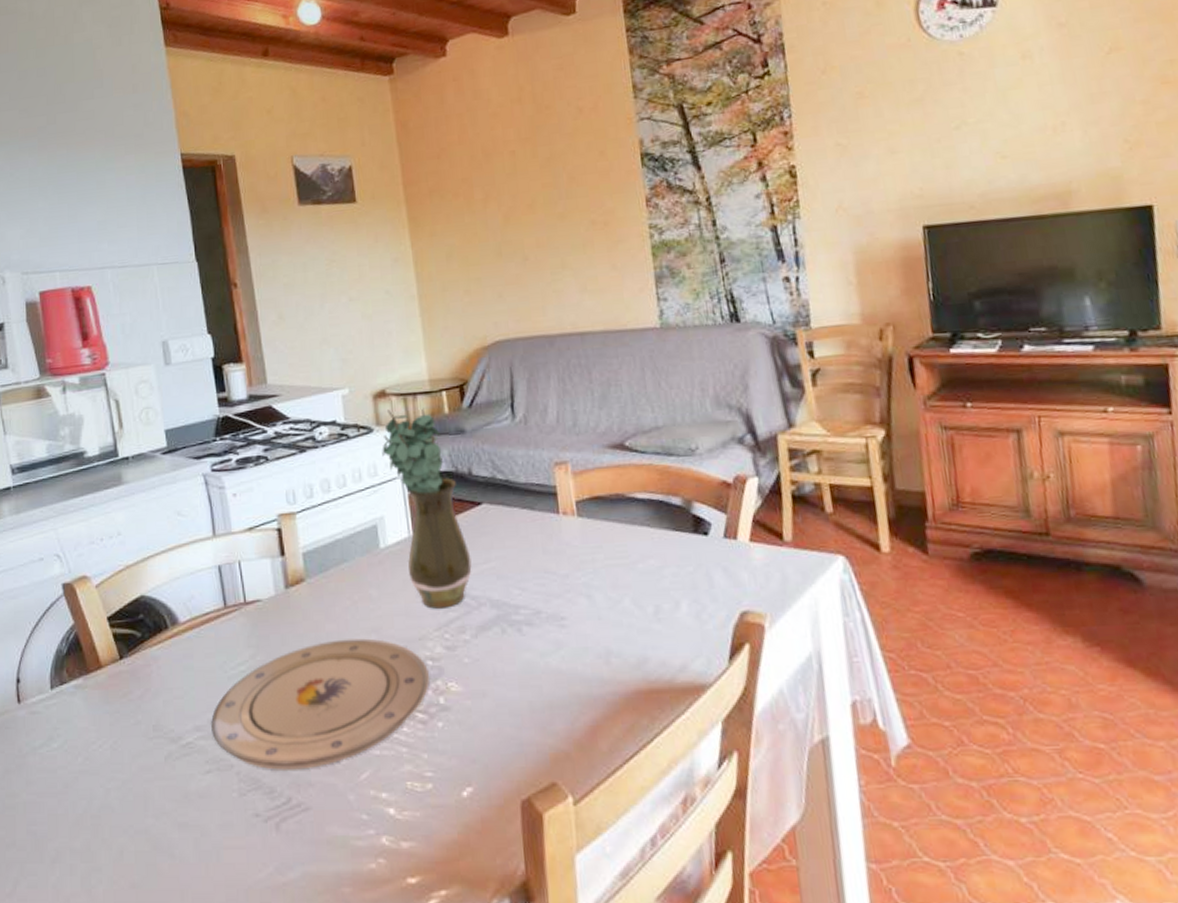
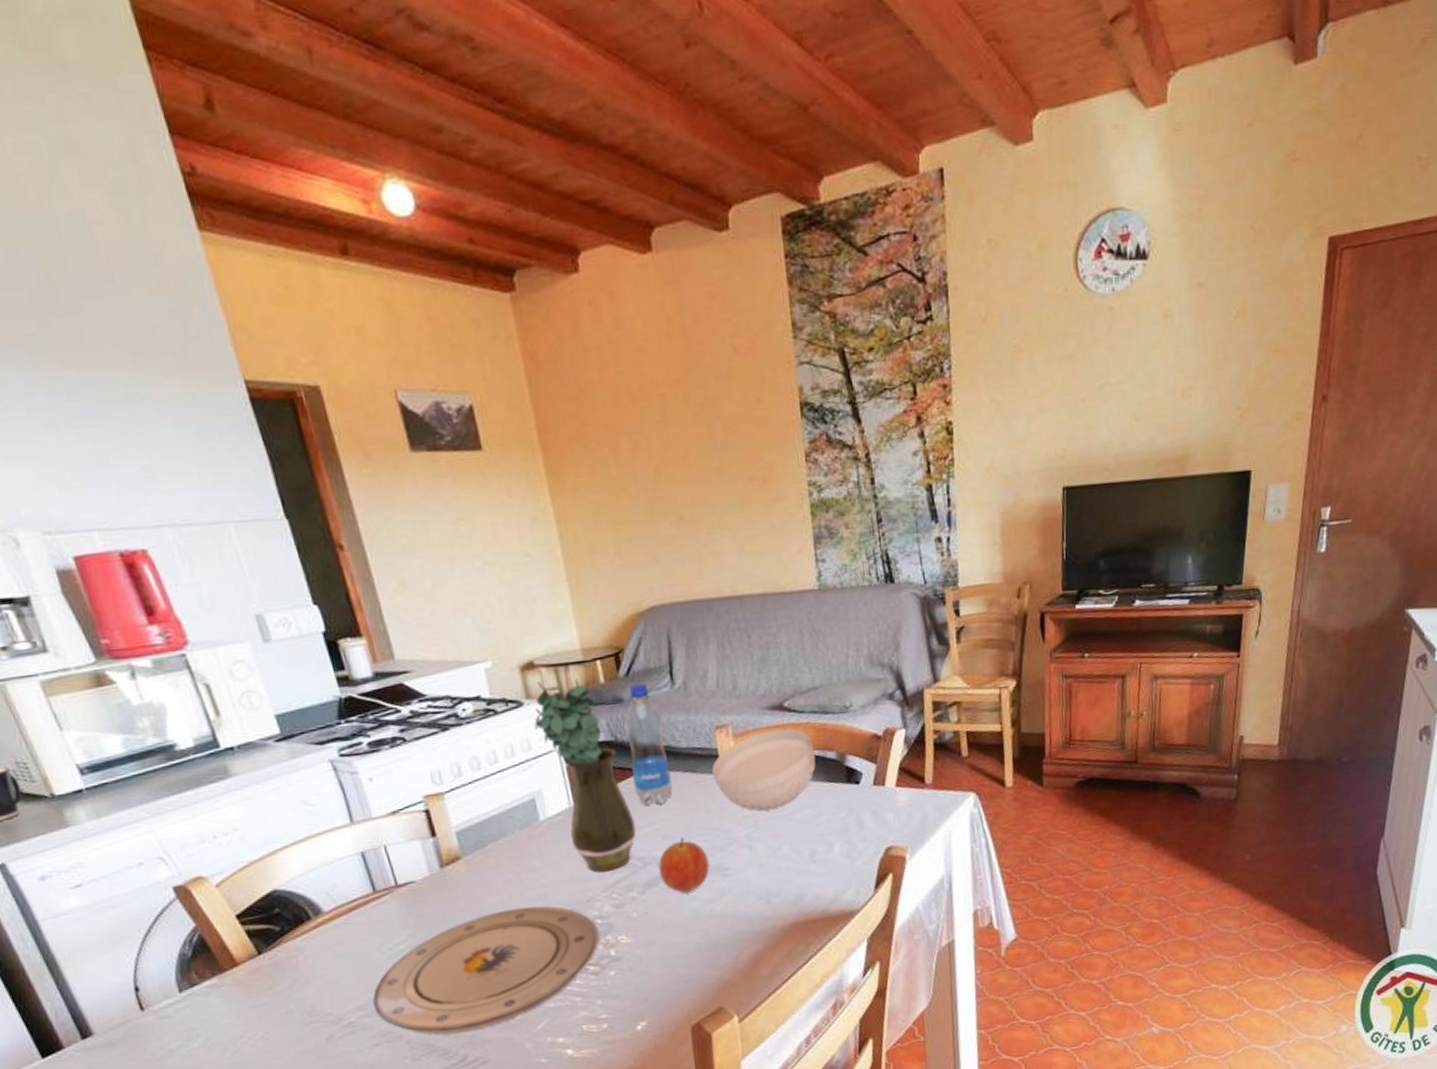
bottle: none [465,415,510,542] -> present [624,683,673,806]
fruit: none [493,578,545,641] -> present [658,836,710,893]
bowl: none [550,469,660,558] -> present [711,728,816,811]

